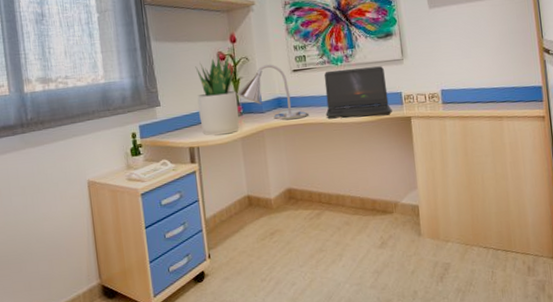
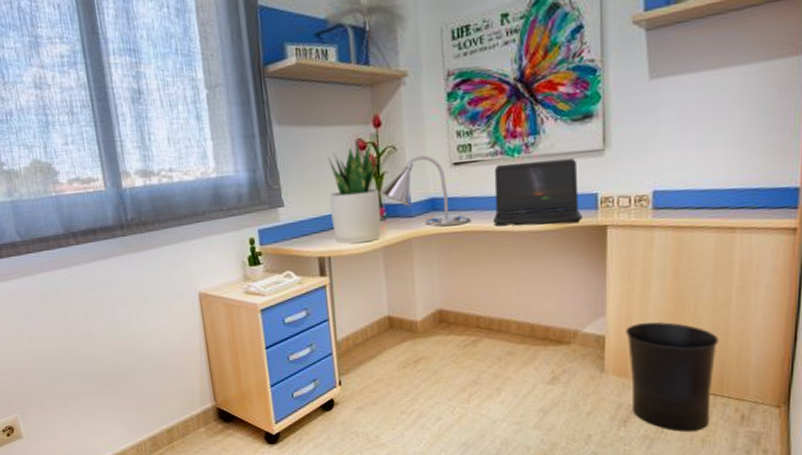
waste bin: none [434,192,505,283] -> present [626,322,719,431]

